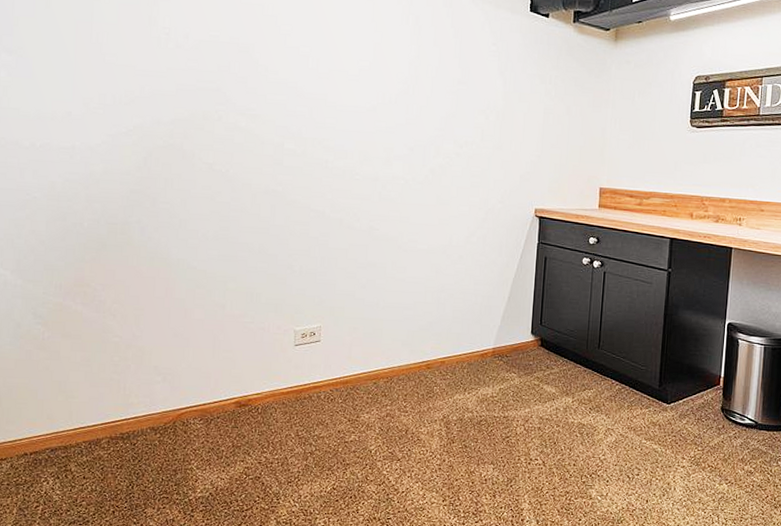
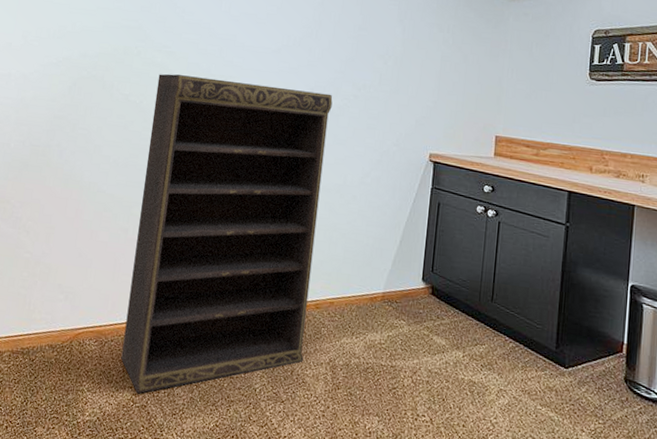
bookshelf: none [229,139,434,467] -> present [121,74,333,394]

